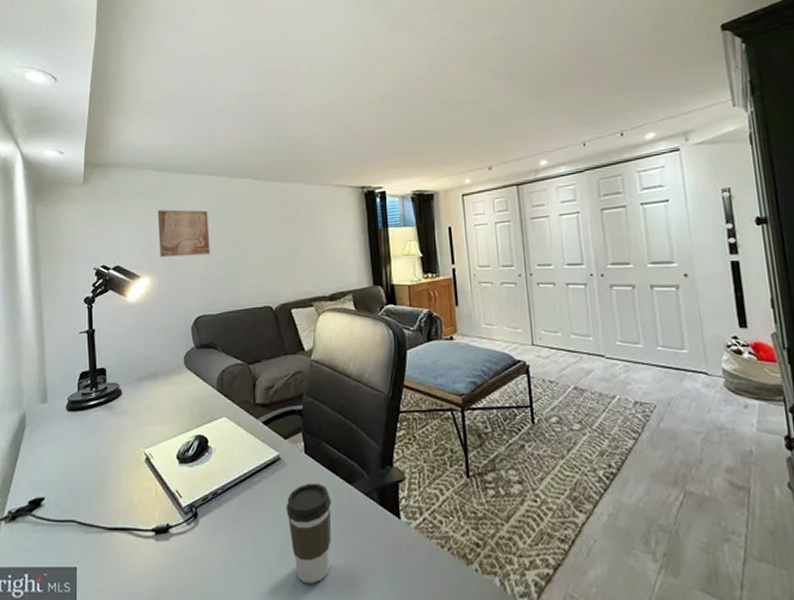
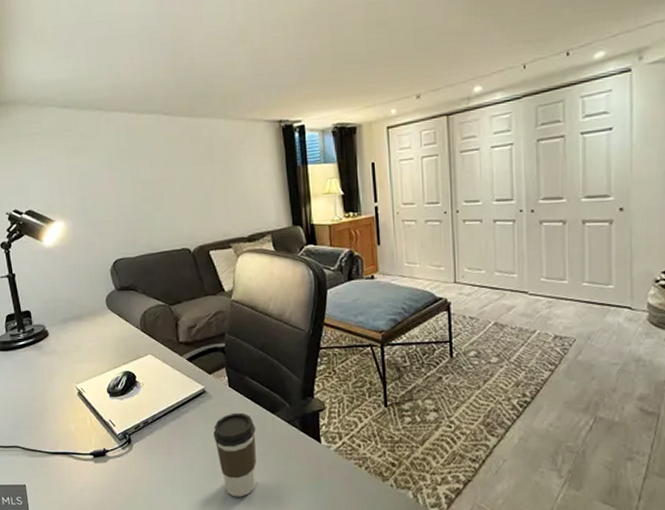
wall art: present [157,209,210,257] -> none [64,150,123,201]

